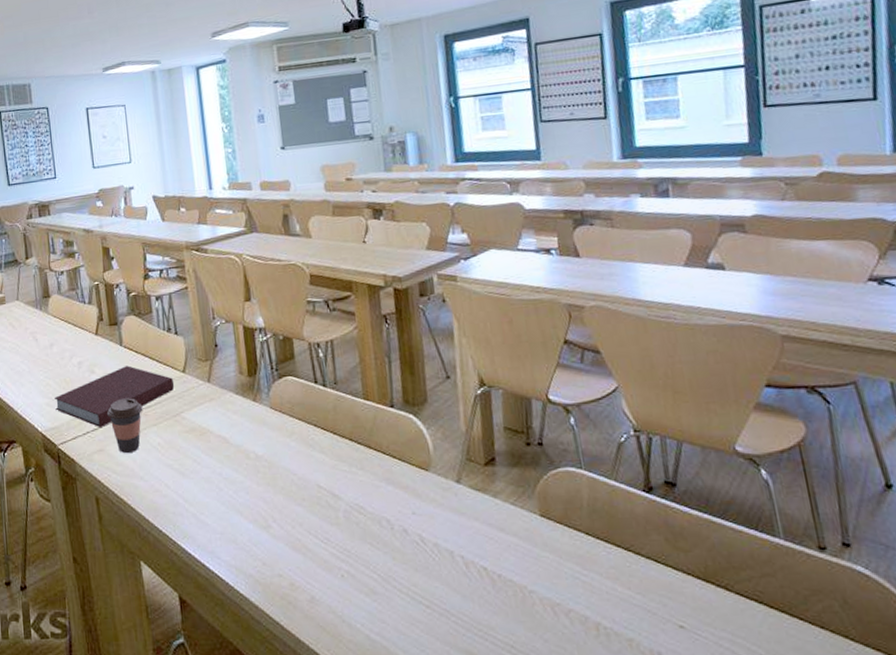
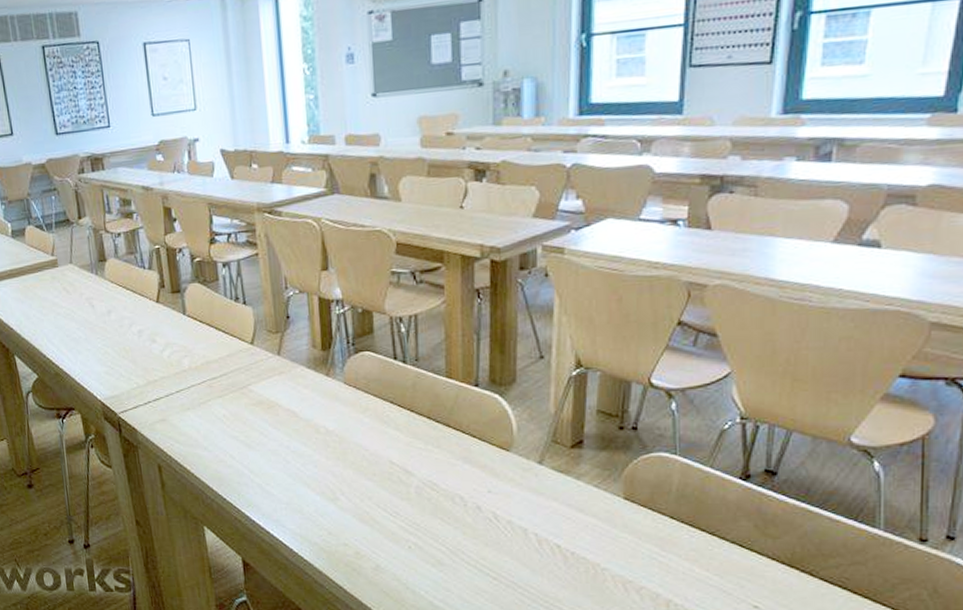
notebook: present [54,365,175,428] -> none [114,335,242,398]
coffee cup: present [107,398,143,453] -> none [170,368,208,423]

